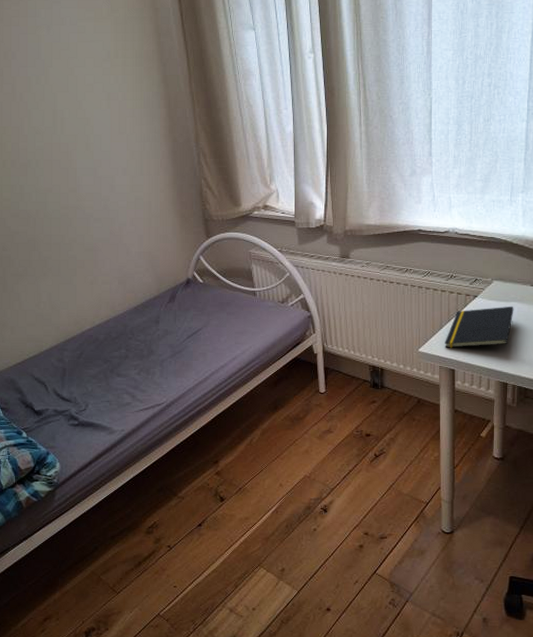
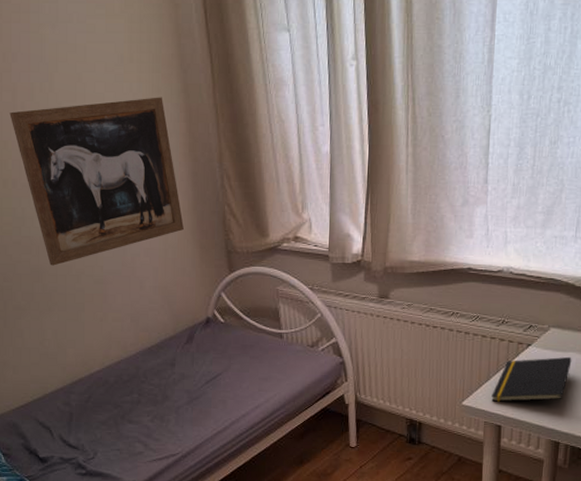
wall art: none [9,87,165,236] -> present [9,97,184,266]

